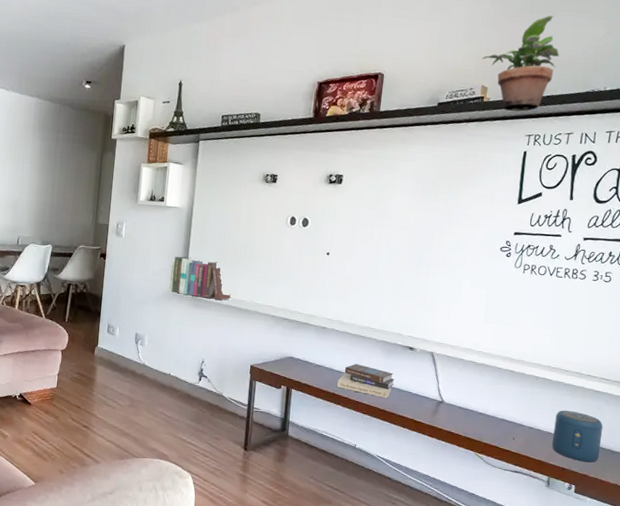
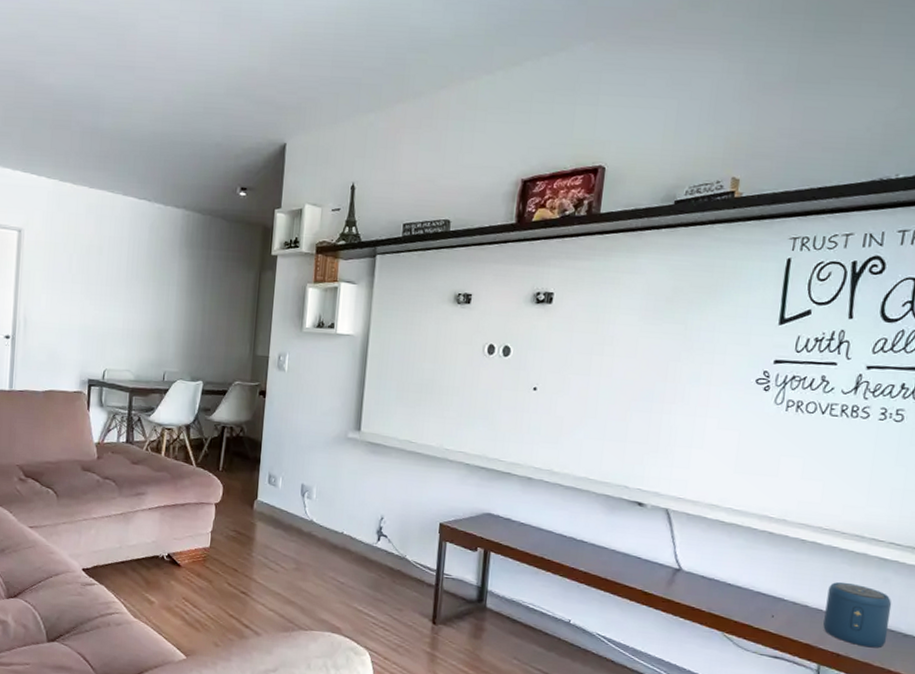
books: present [169,256,231,301] -> none [340,393,415,446]
books: present [337,363,395,399] -> none [546,522,619,565]
potted plant: present [482,15,559,112] -> none [733,86,835,209]

